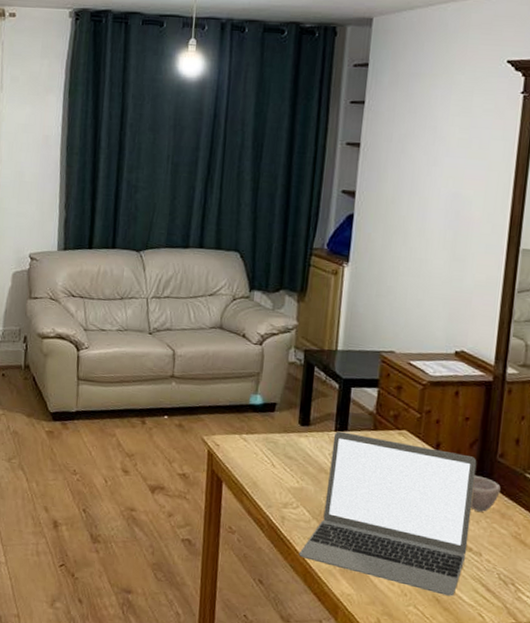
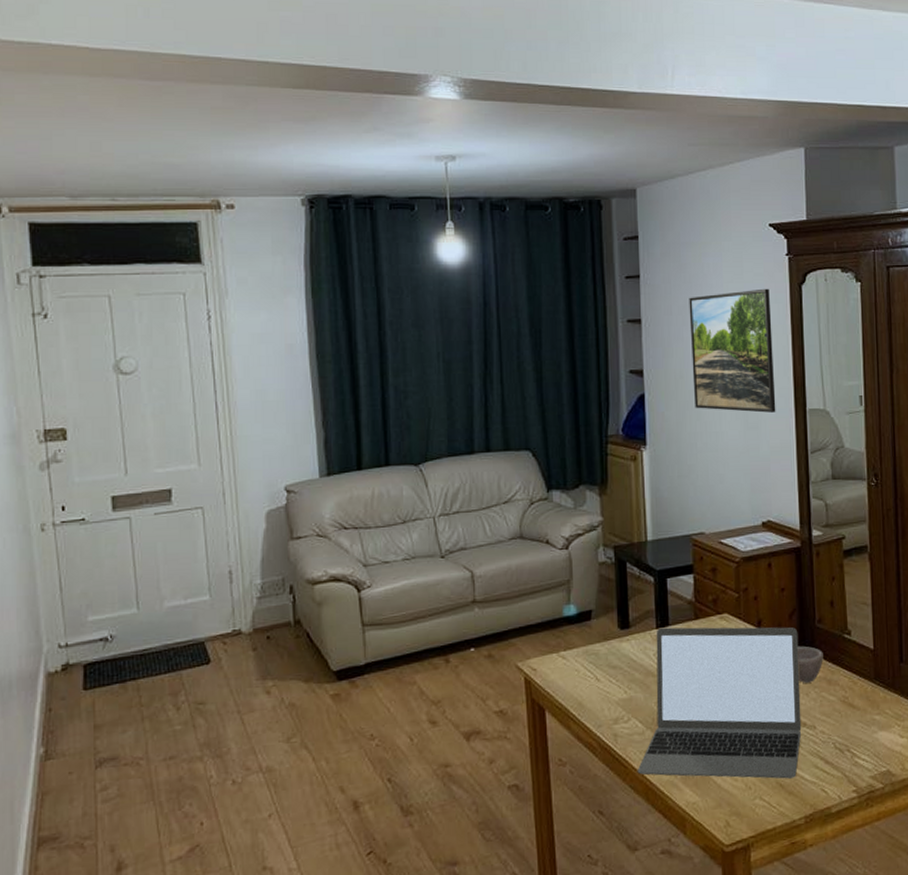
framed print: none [402,124,498,248] -> present [689,288,776,413]

